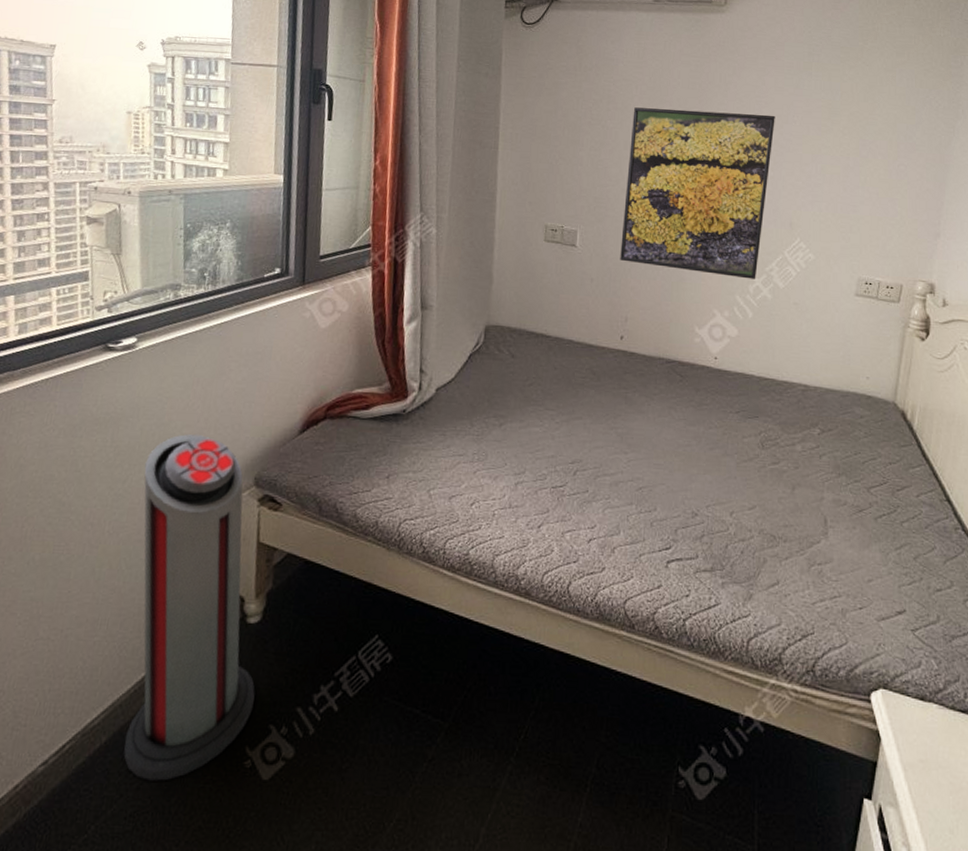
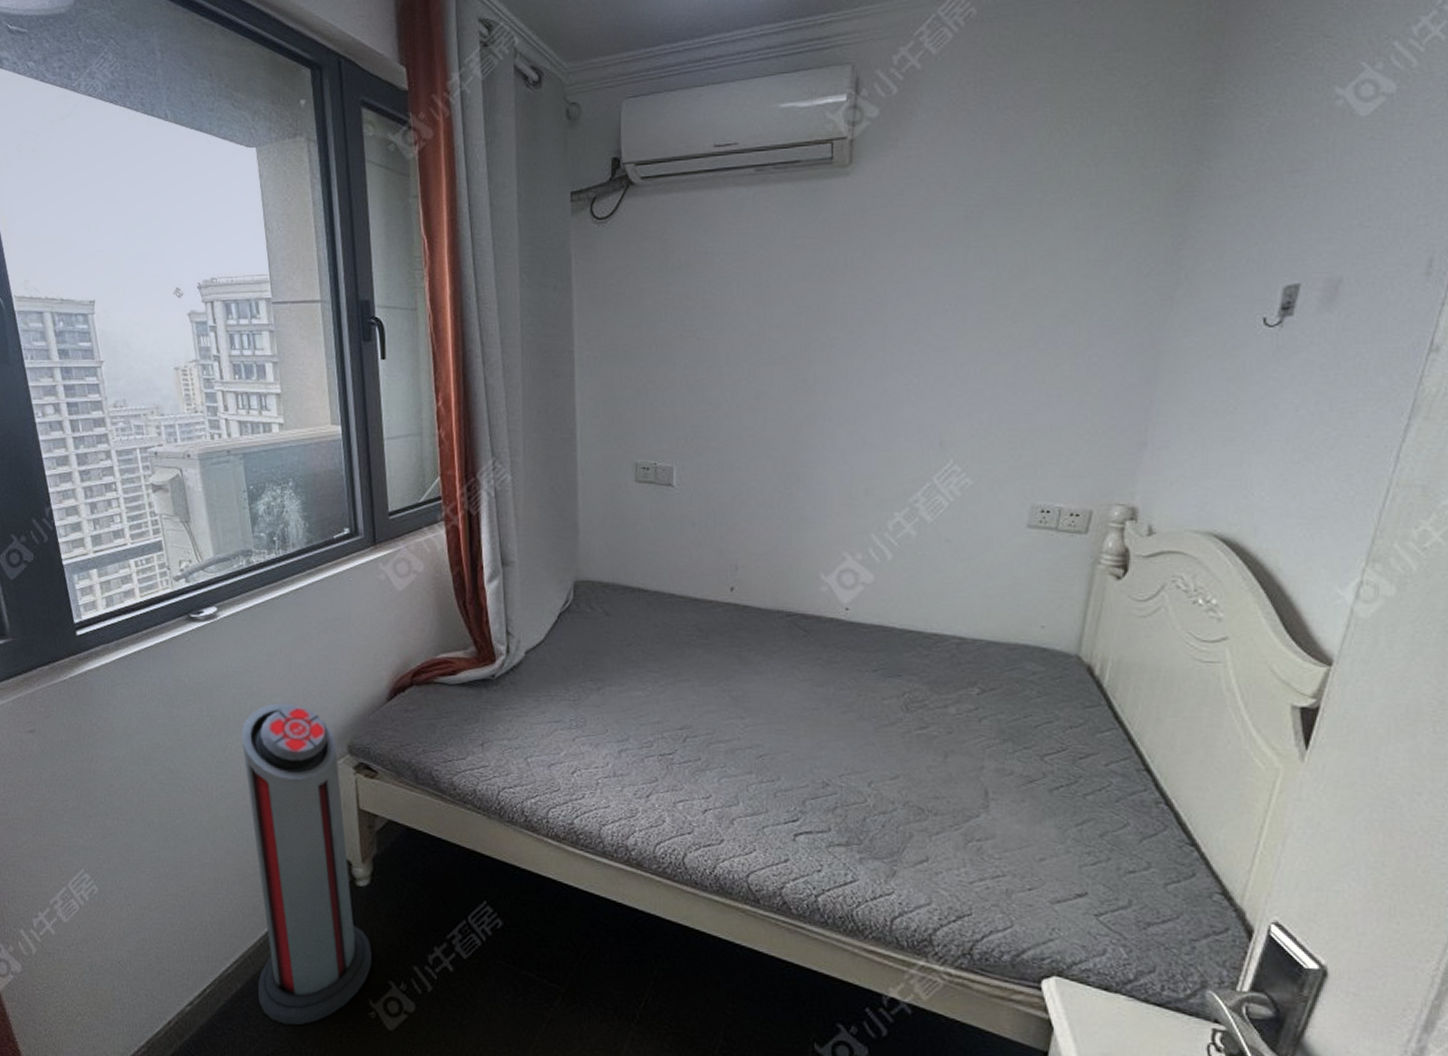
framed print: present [620,107,775,279] -> none [726,305,920,514]

